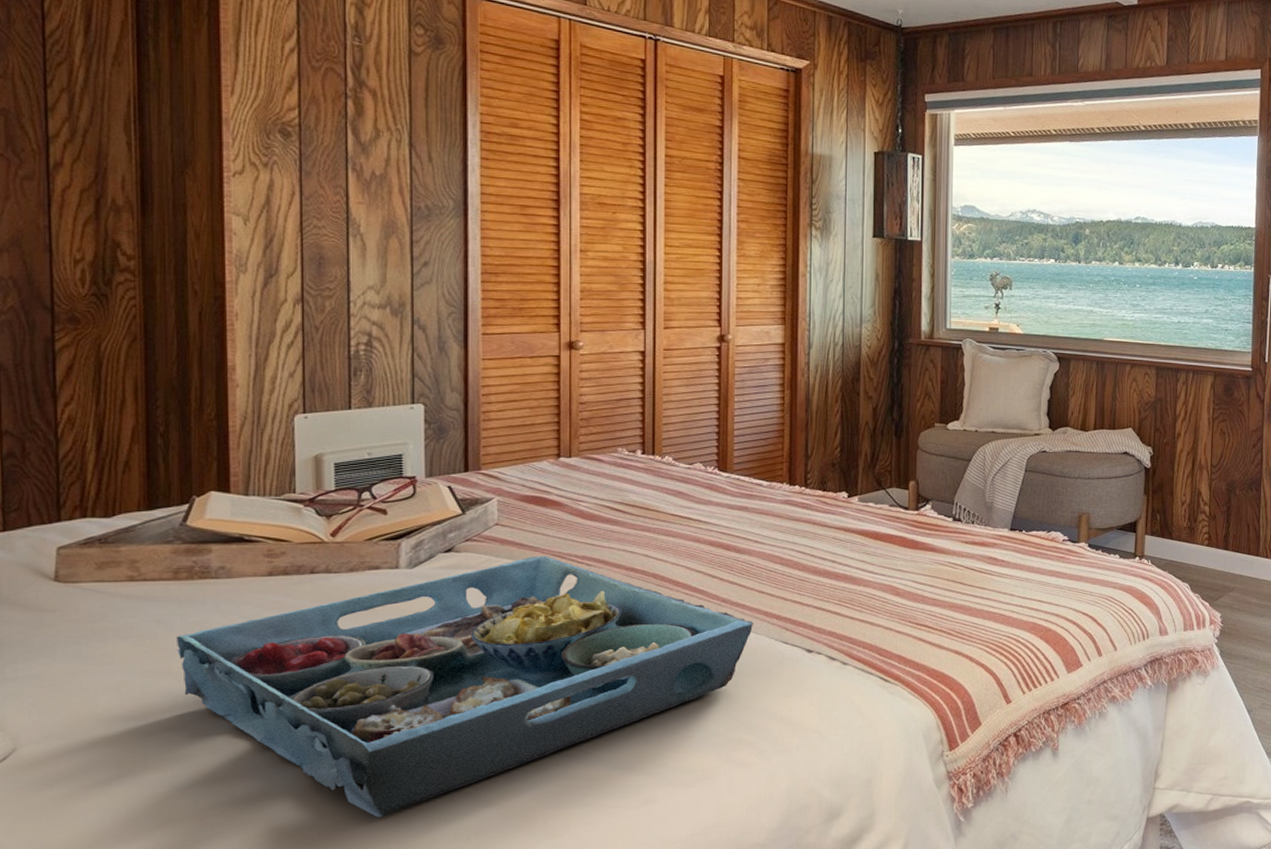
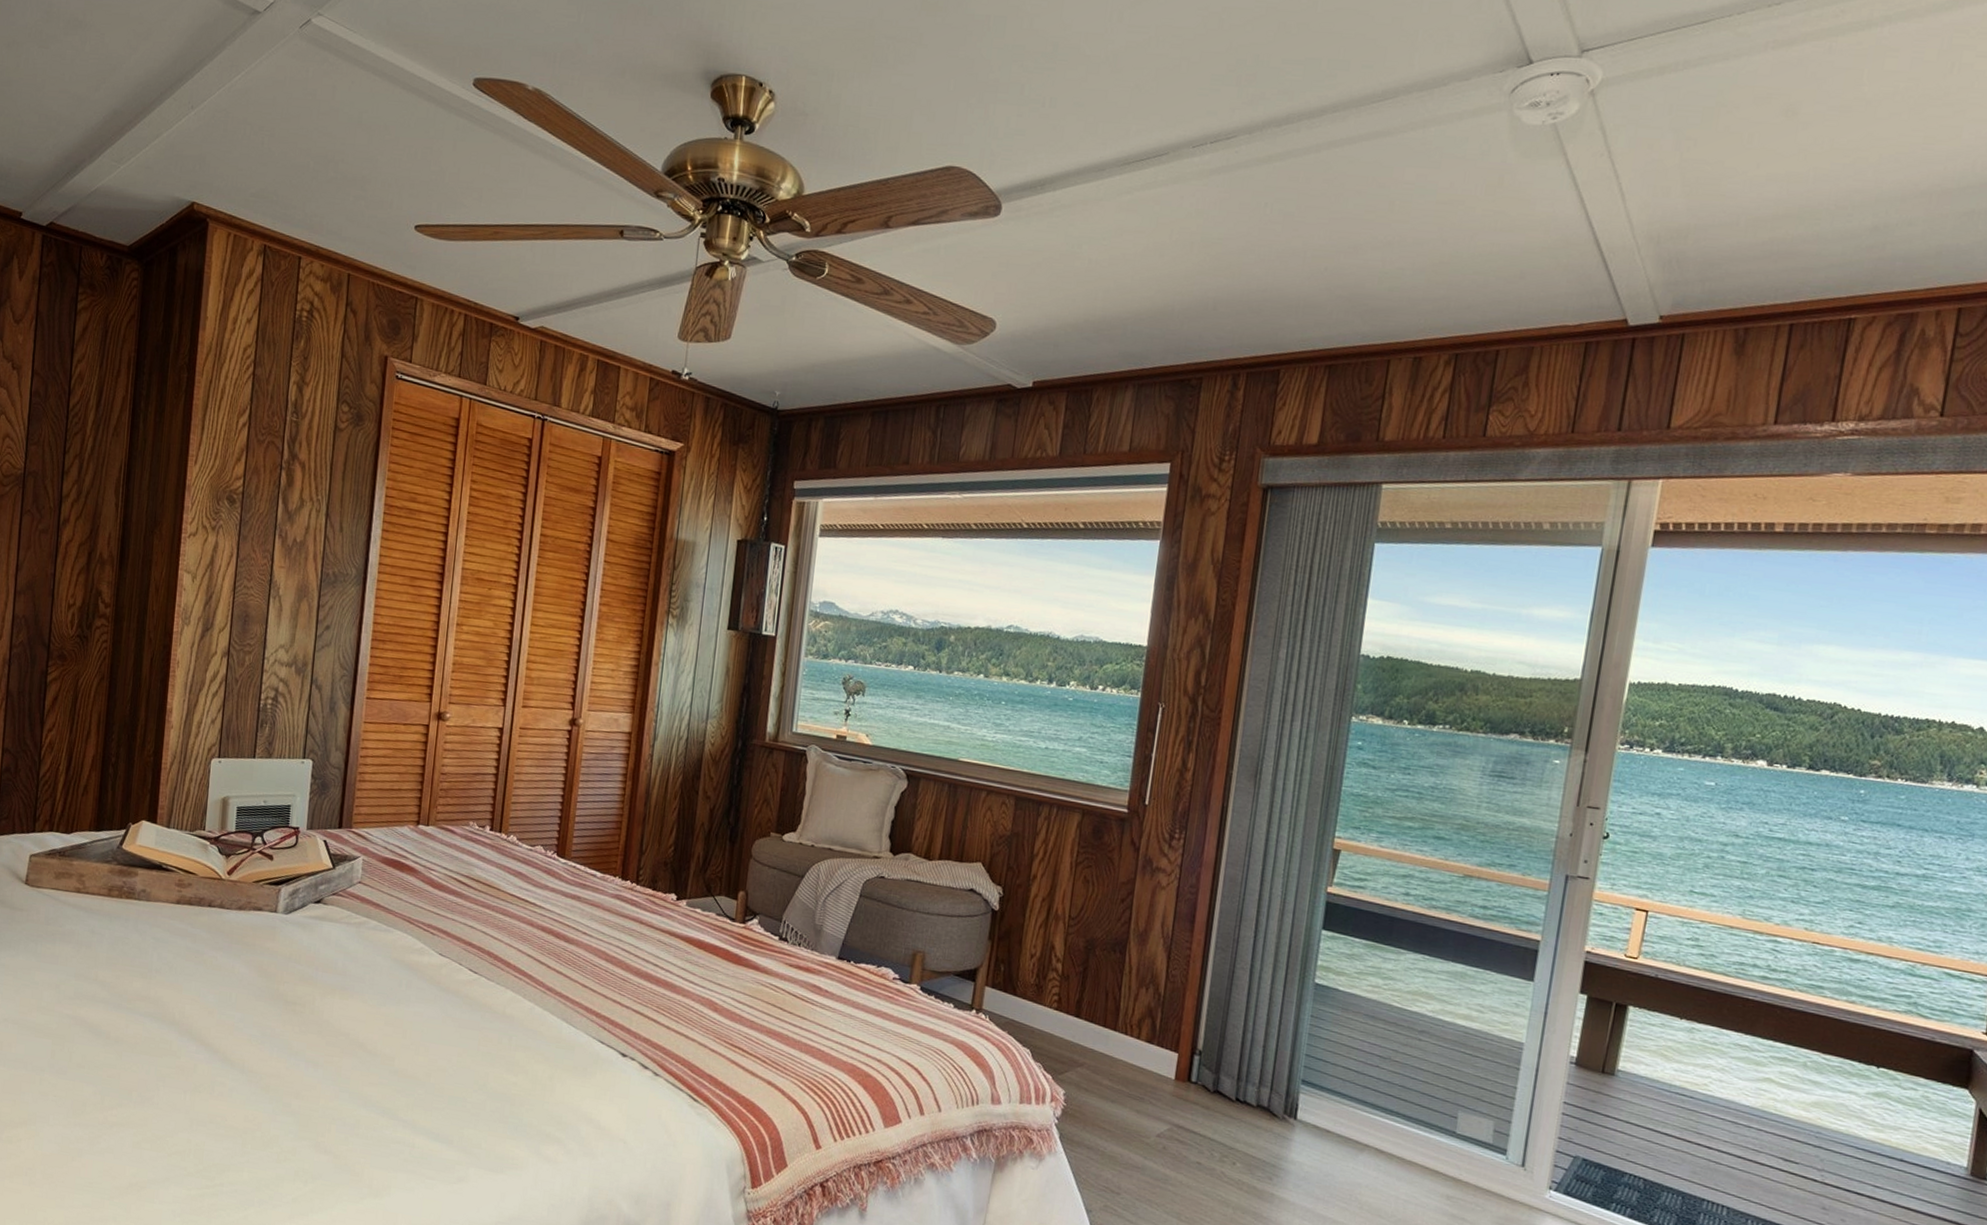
serving tray: present [177,555,754,817] -> none [103,918,575,1145]

